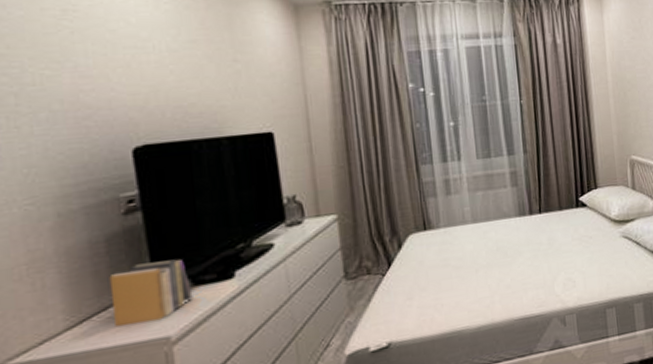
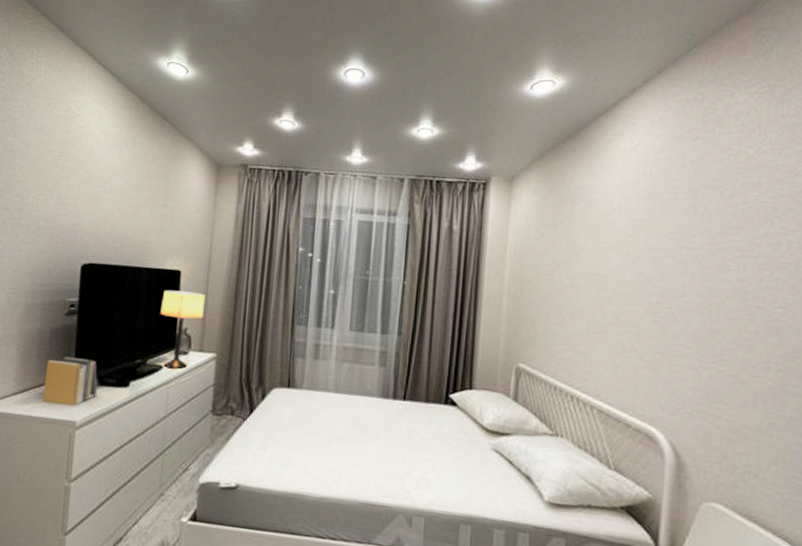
table lamp: none [255,152,312,245] -> present [160,290,205,370]

